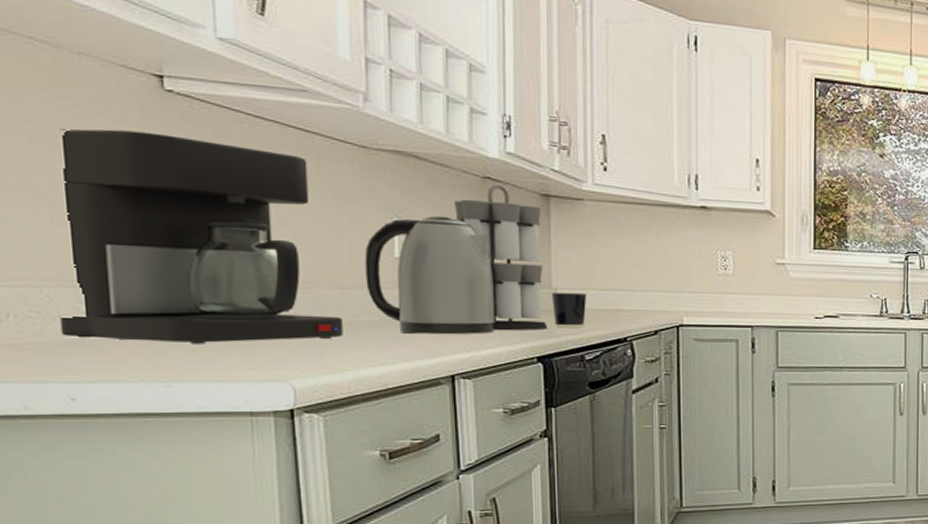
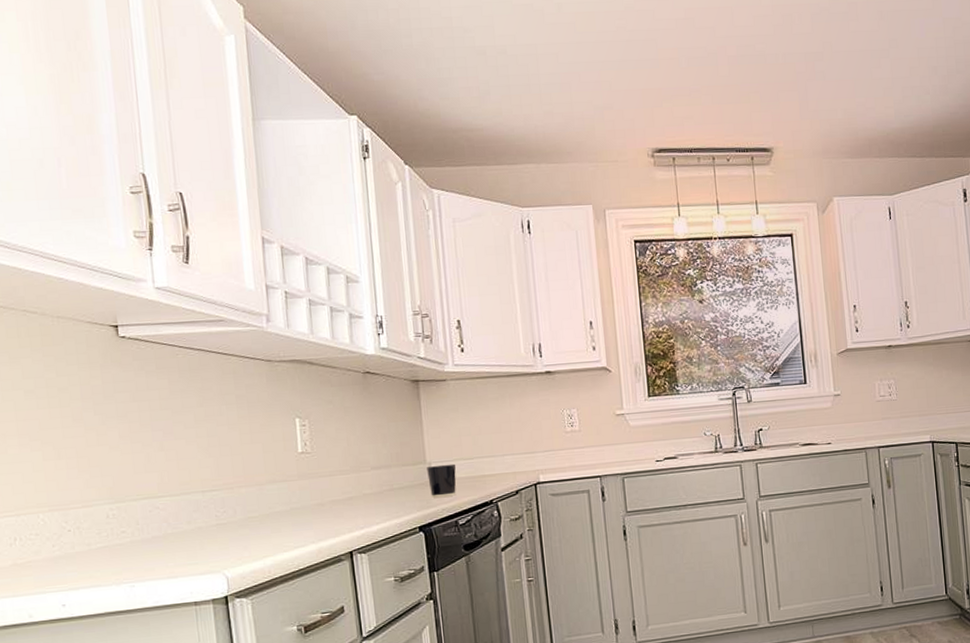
coffee maker: present [59,129,343,344] -> none [47,373,262,553]
kettle: present [364,215,495,335] -> none [274,411,383,519]
spice rack: present [455,183,548,331] -> none [342,376,426,507]

